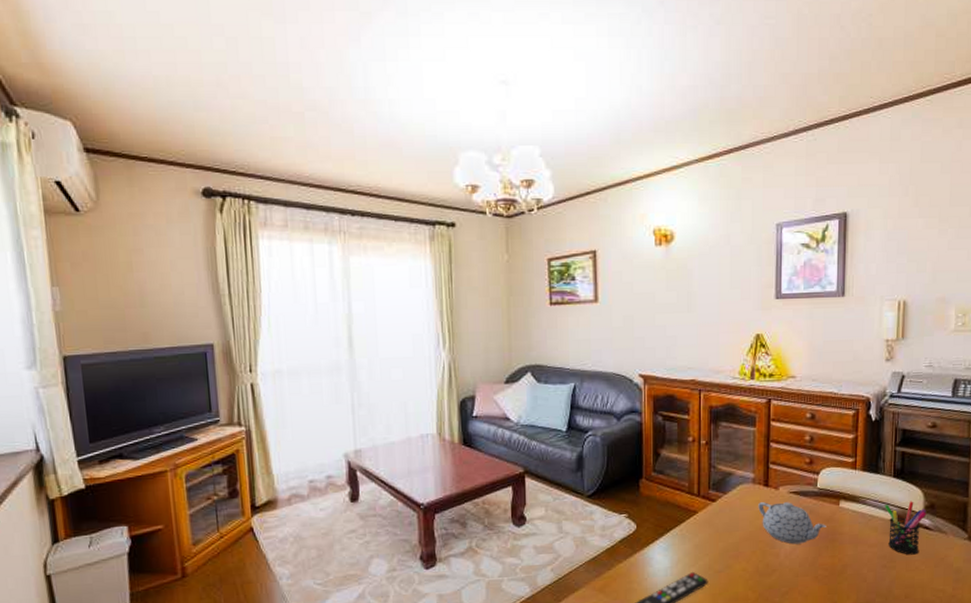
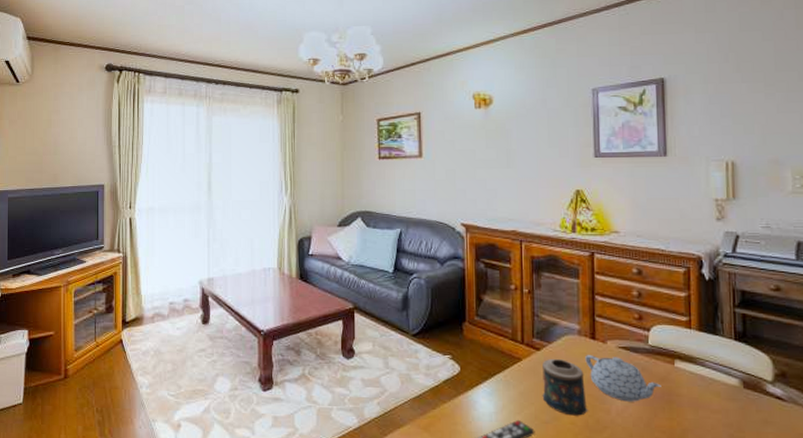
candle: none [716,509,759,563] -> present [542,359,588,416]
pen holder: present [885,501,927,555] -> none [727,367,778,427]

